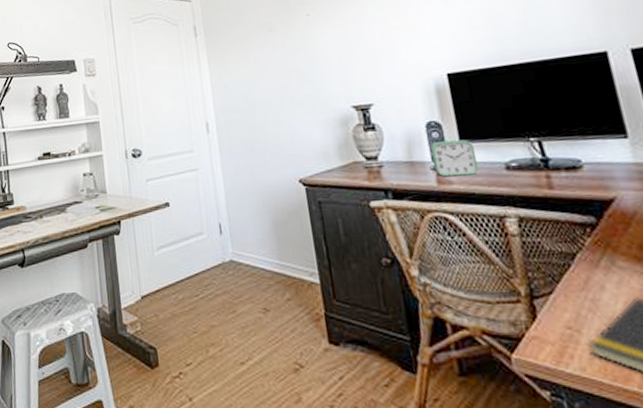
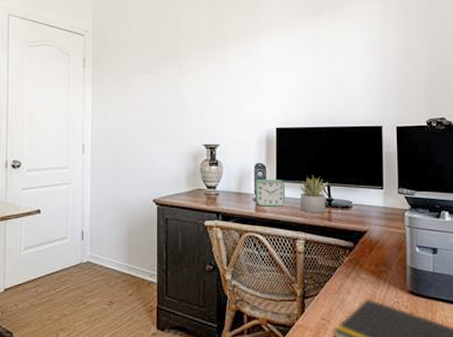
succulent plant: none [494,129,542,181] -> present [299,175,329,214]

